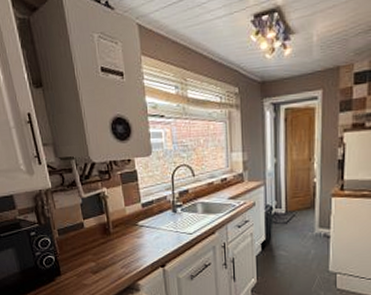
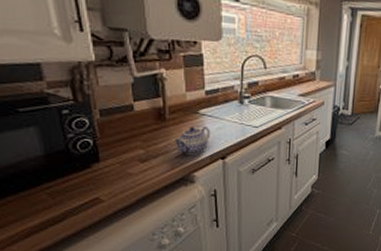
teapot: none [118,237,150,264] -> present [173,126,211,155]

